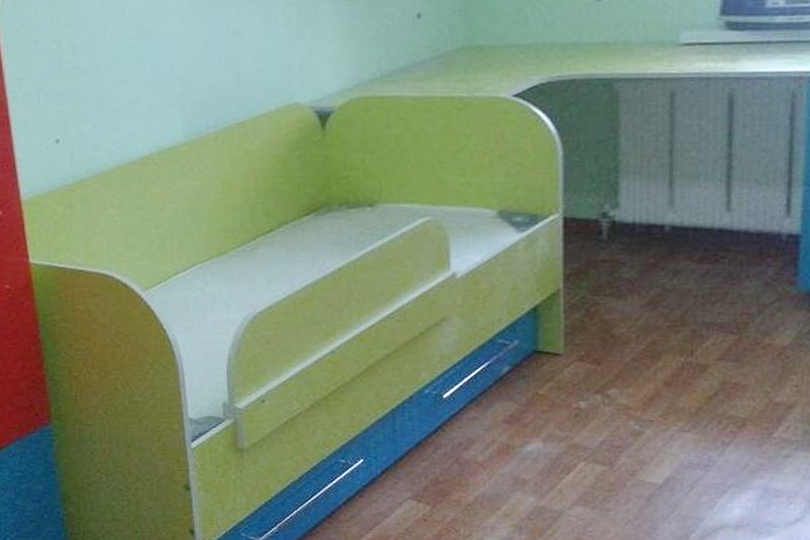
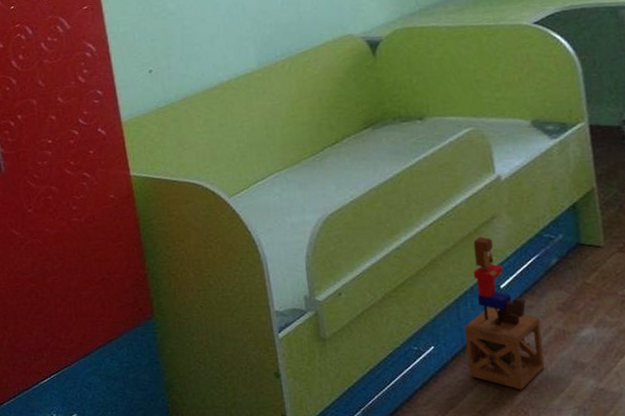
toy box: none [398,340,483,507] -> present [464,236,545,390]

